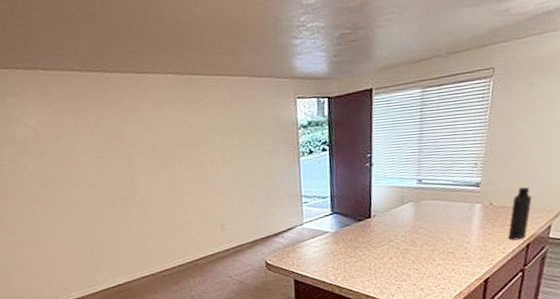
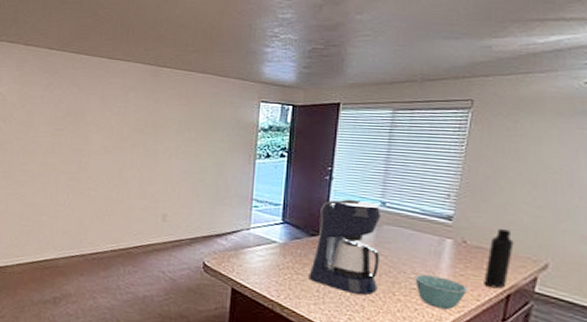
coffee maker: none [360,181,420,266] -> present [308,199,382,296]
bowl: none [451,238,496,265] -> present [415,275,468,310]

